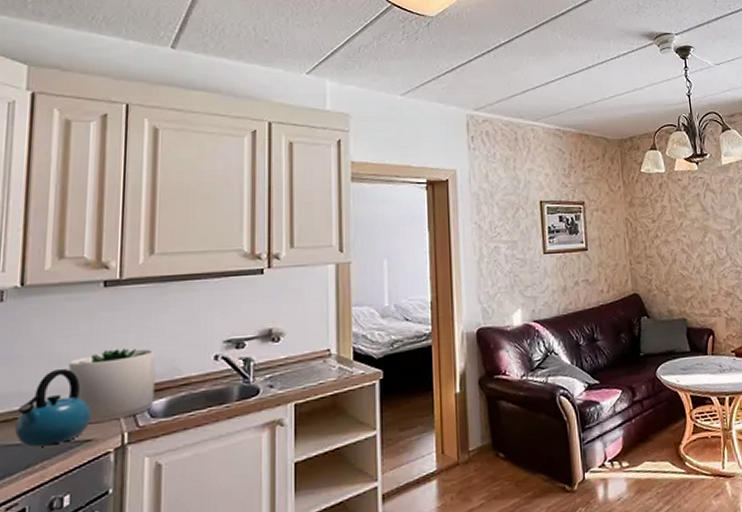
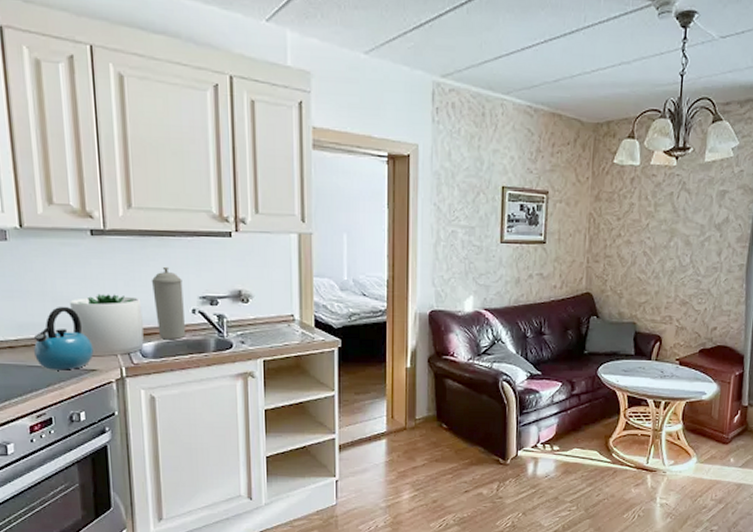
canister: none [169,311,206,394] -> present [151,266,186,340]

